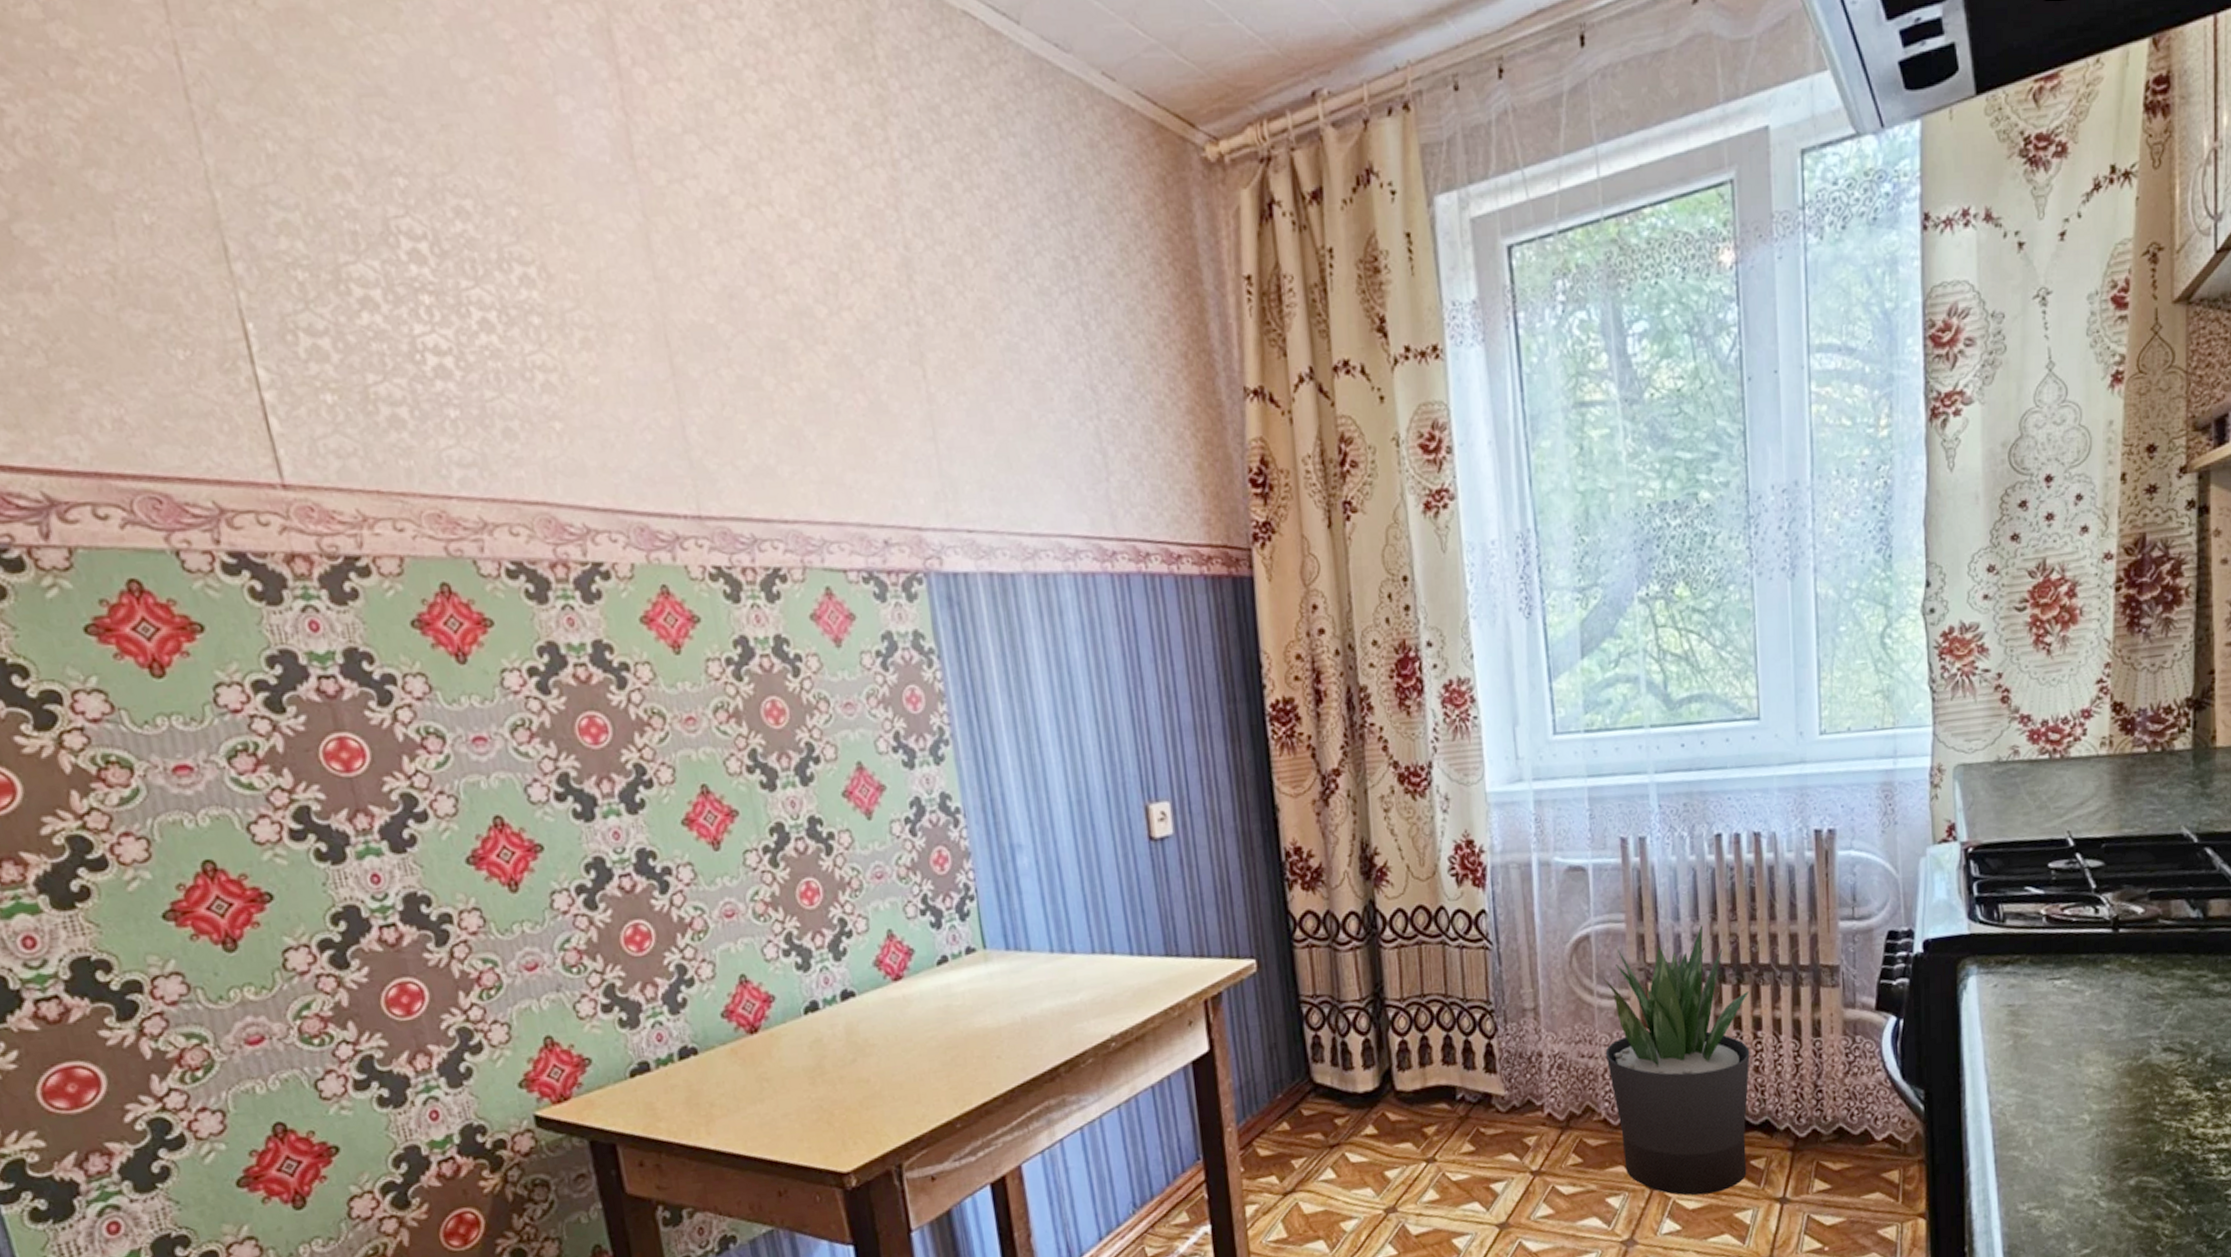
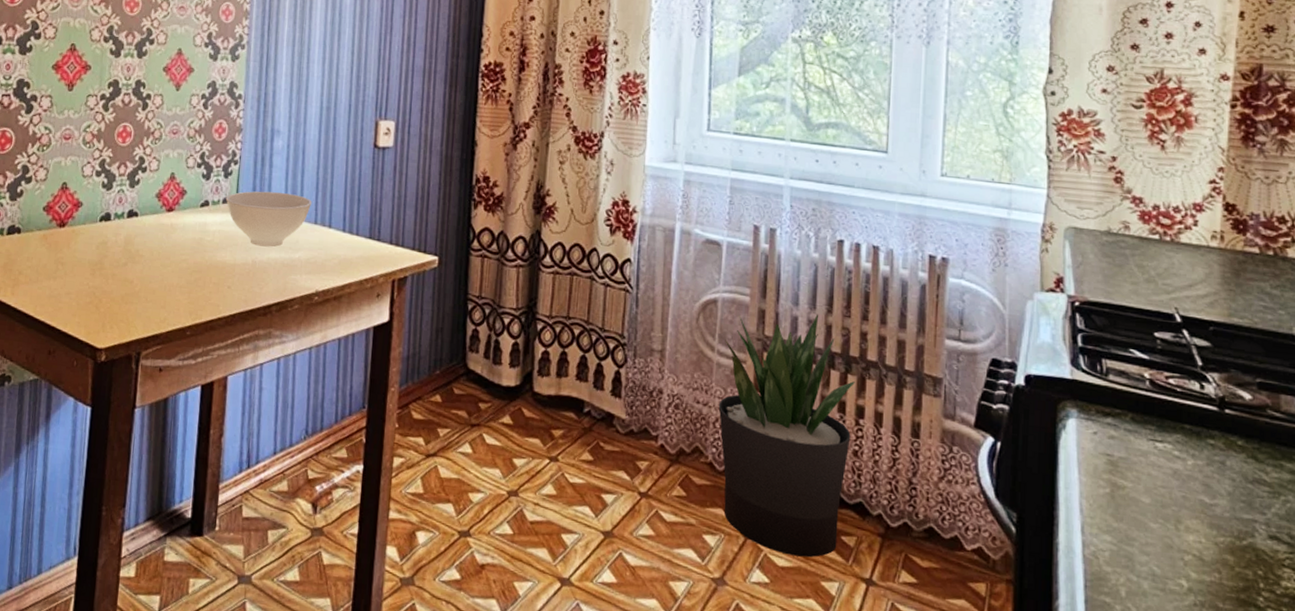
bowl: none [968,922,1084,998] -> present [225,191,313,247]

